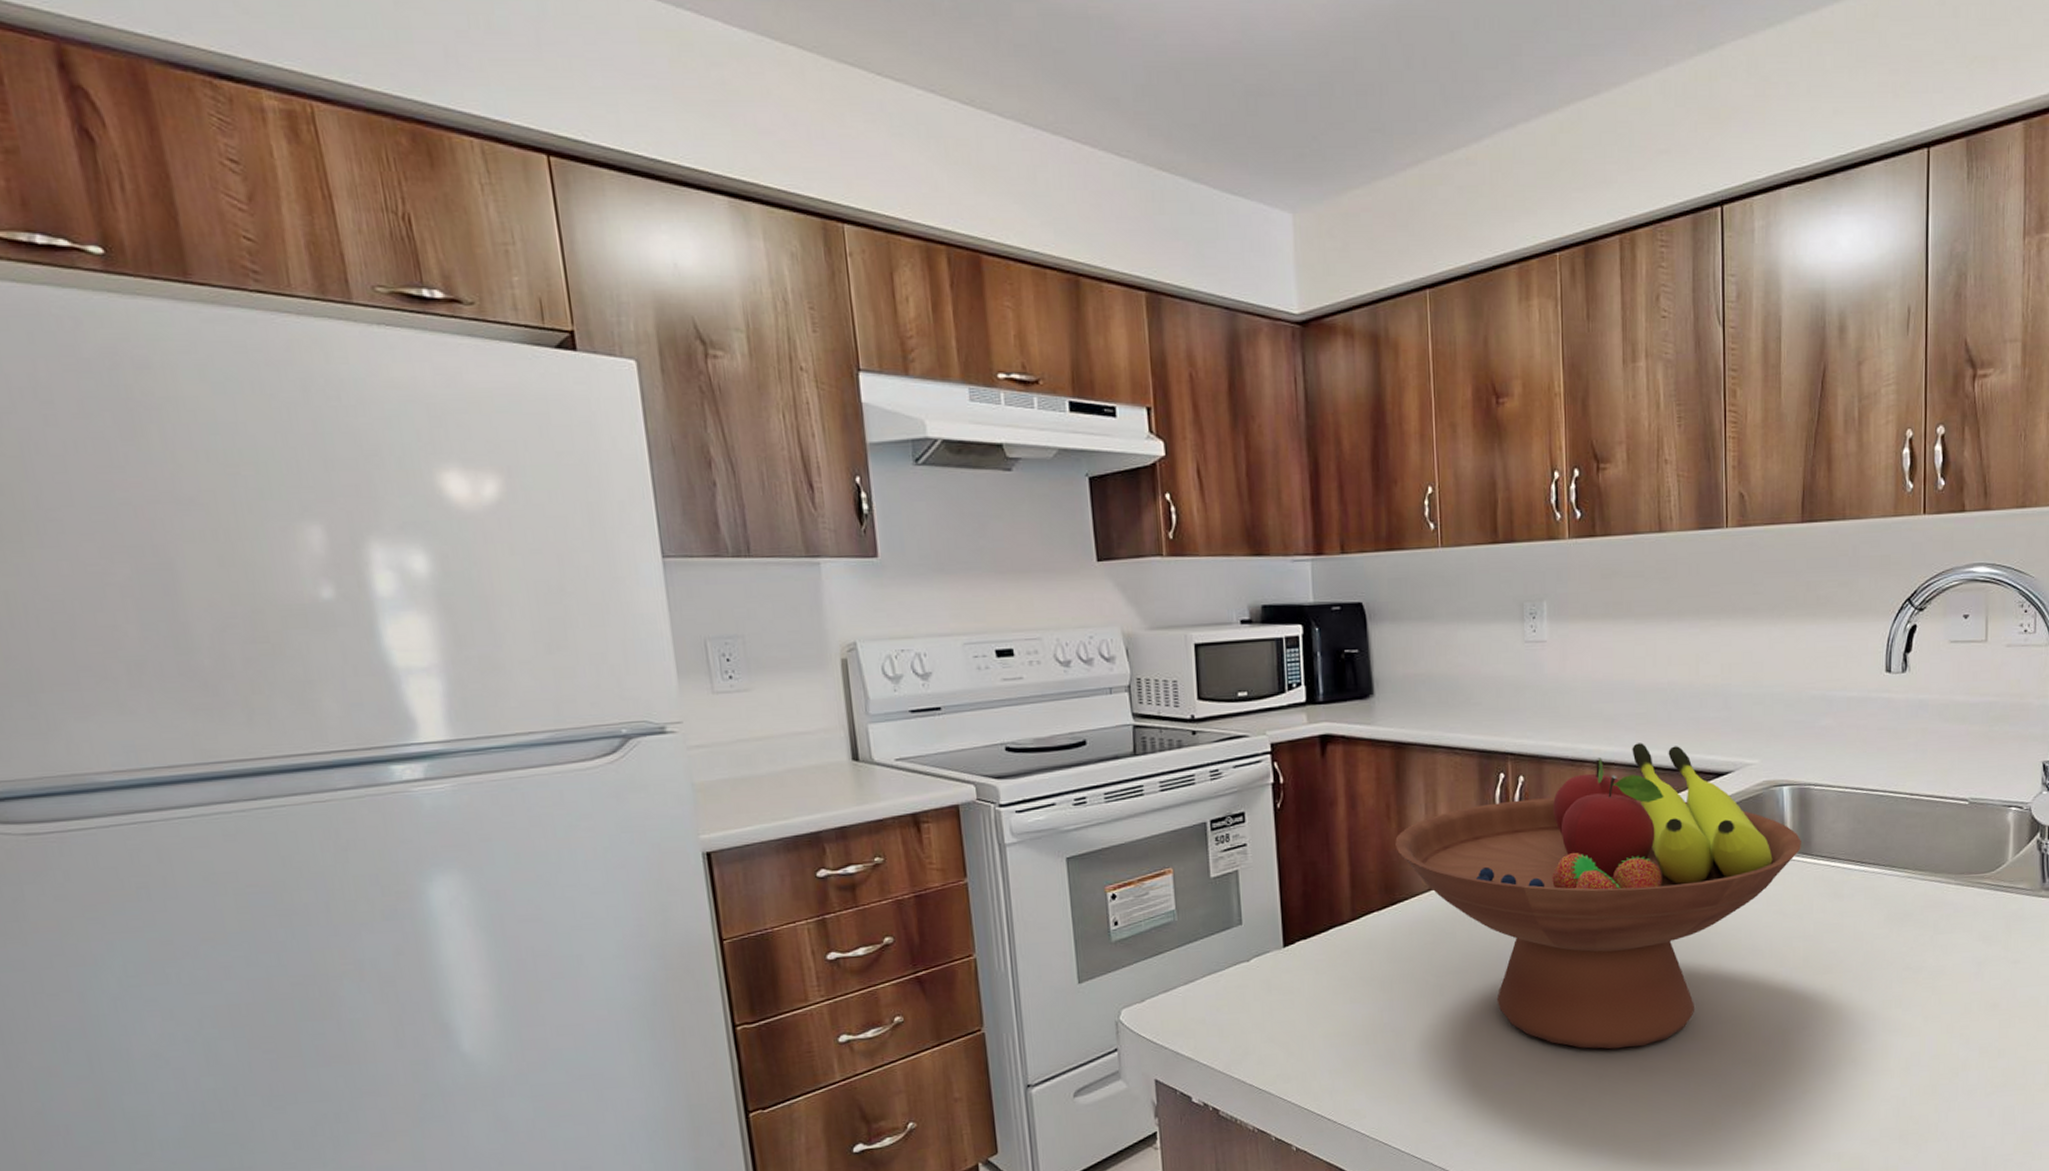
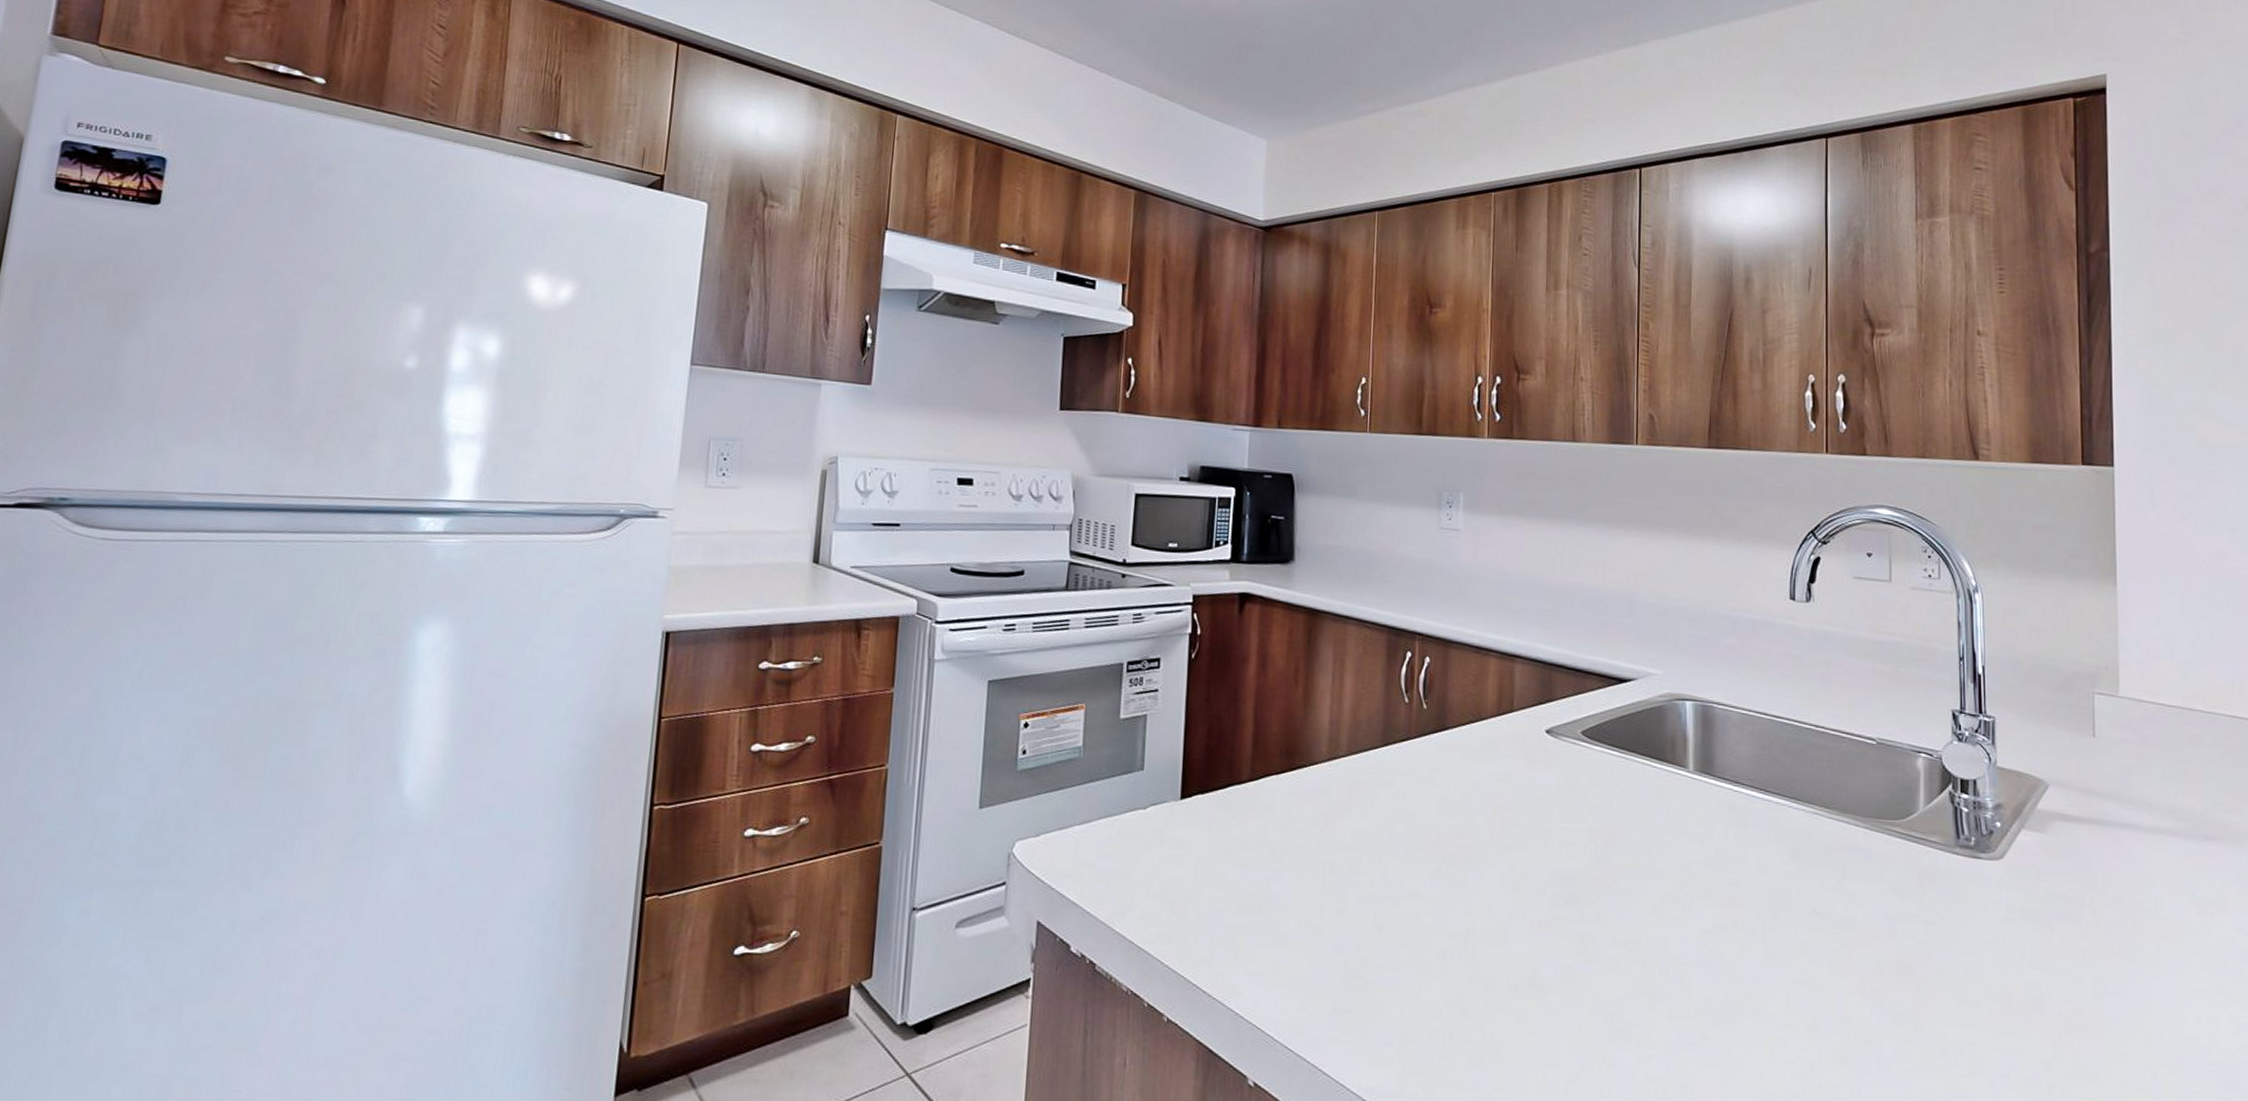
fruit bowl: present [1395,743,1801,1049] -> none [1300,639,1704,959]

